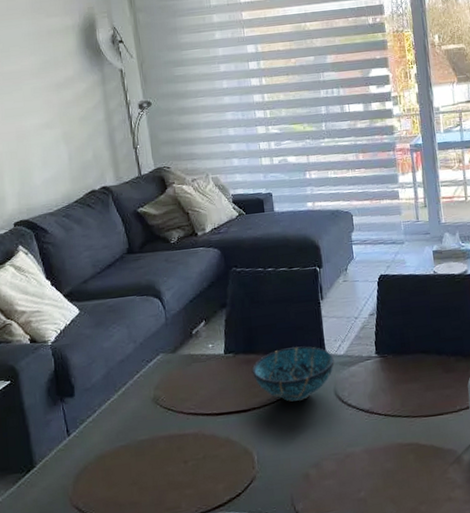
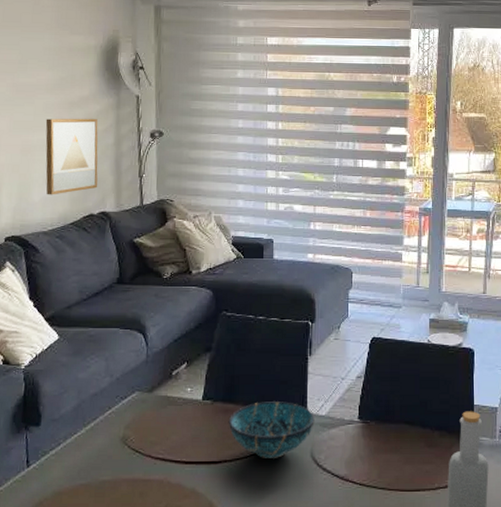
wall art: none [35,96,96,177] -> present [45,118,98,195]

